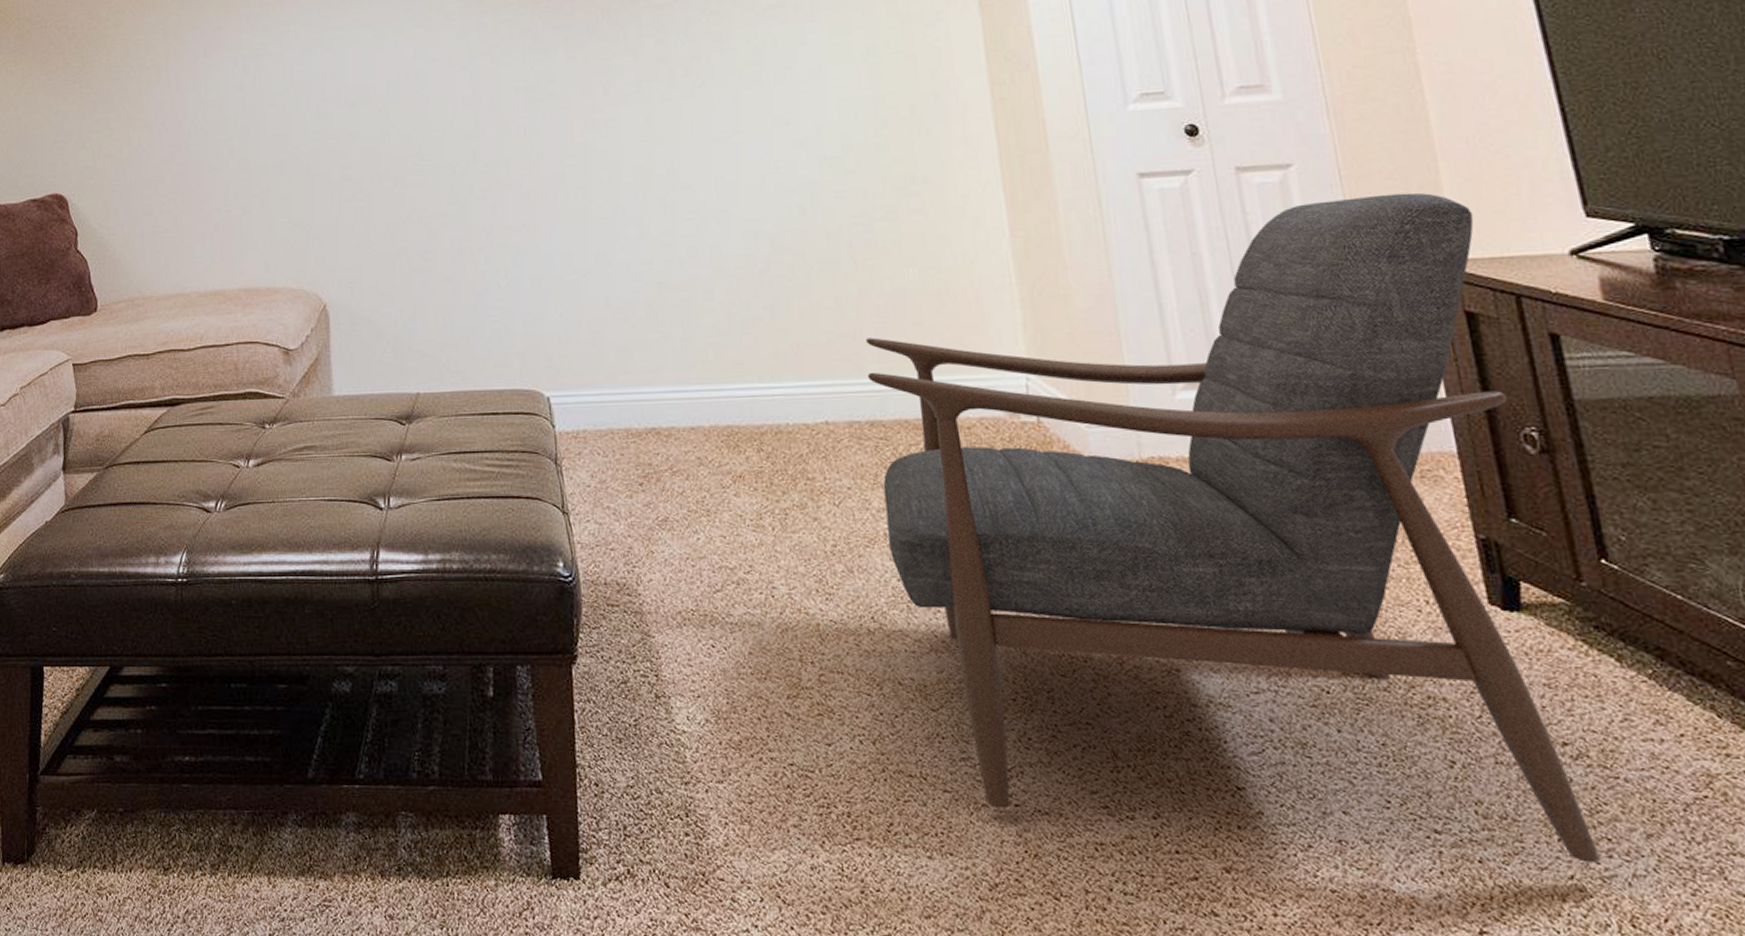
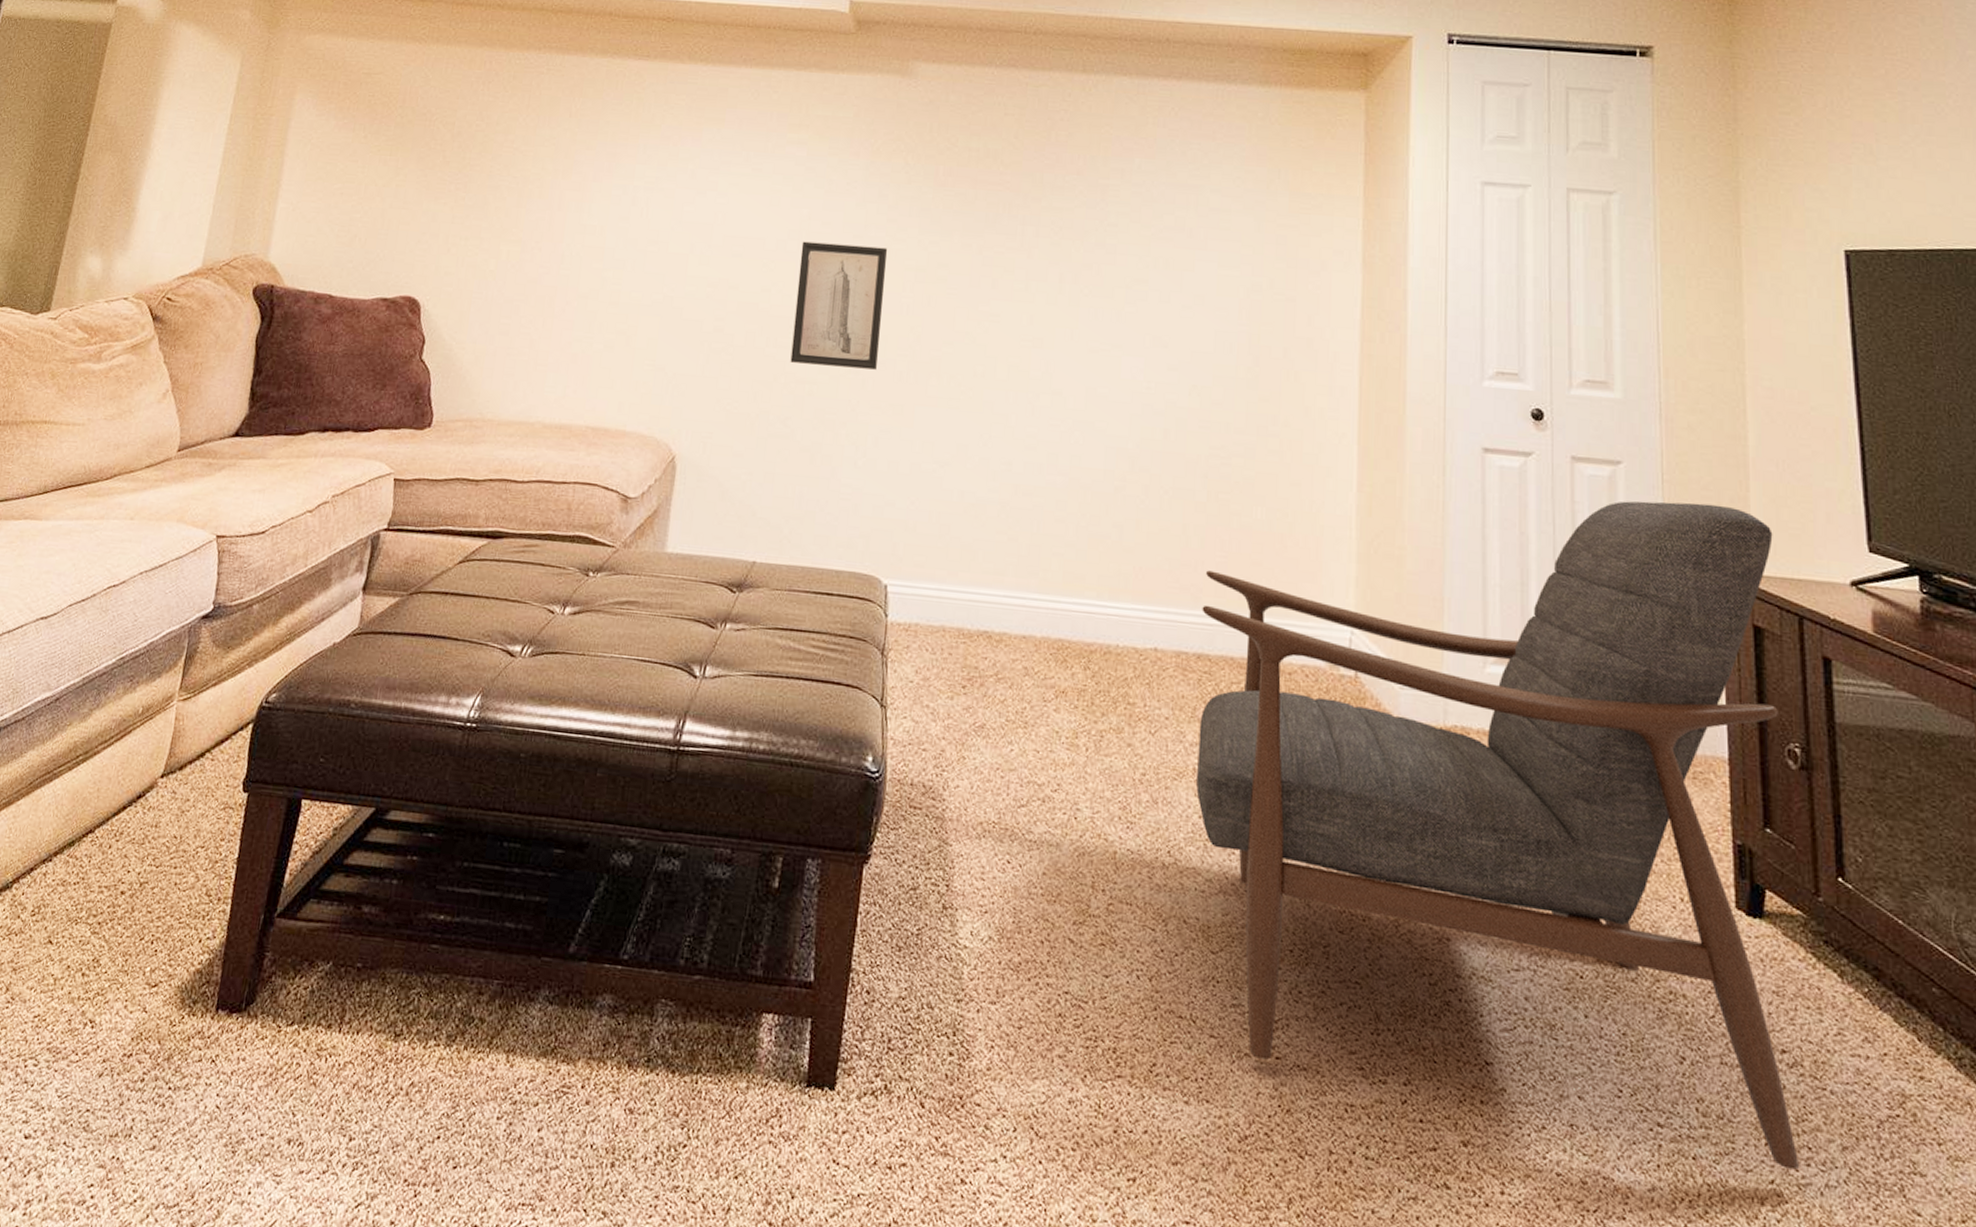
wall art: none [411,73,504,199] -> present [790,241,888,370]

